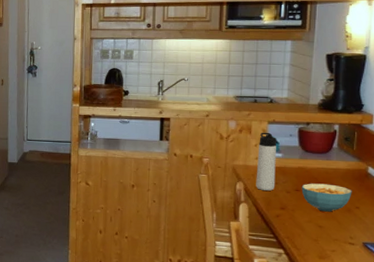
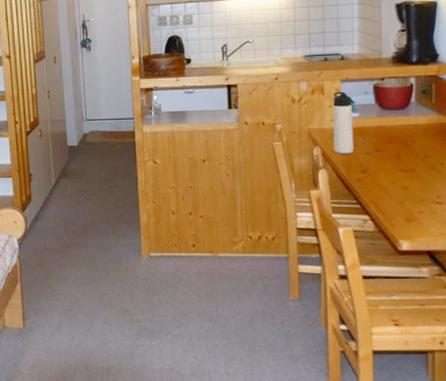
cereal bowl: present [301,183,352,212] -> none [381,141,435,171]

